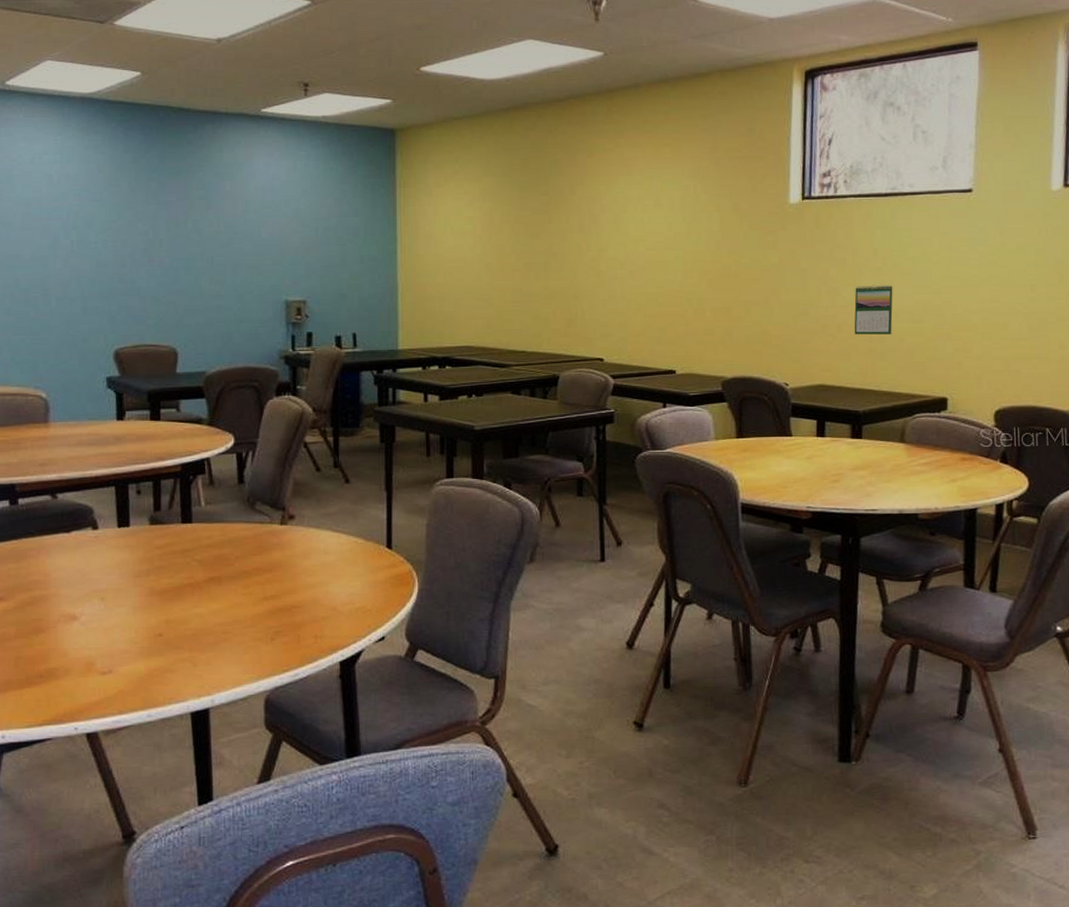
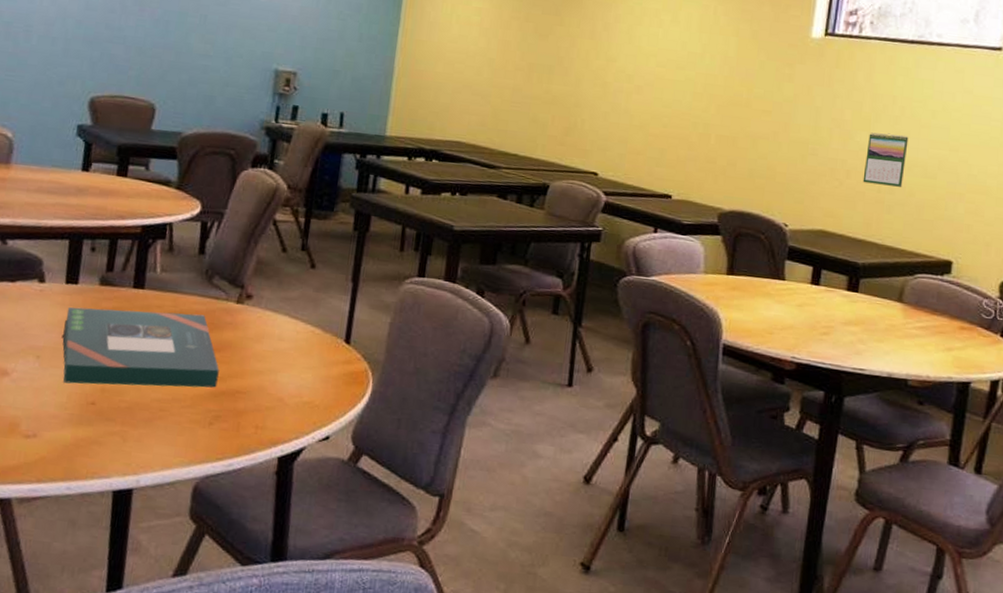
board game: none [123,540,273,619] -> present [62,307,219,388]

